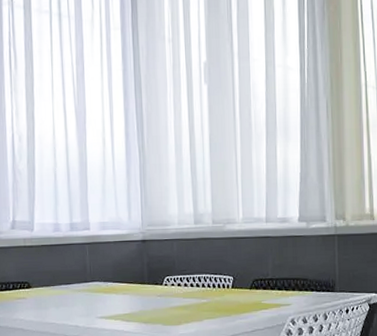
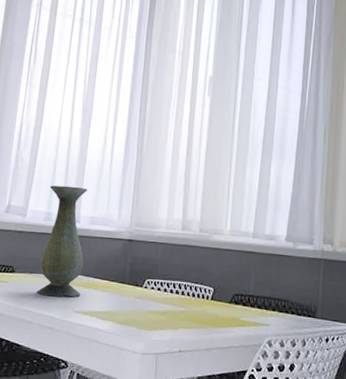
vase: none [54,193,102,306] -> present [37,185,88,297]

